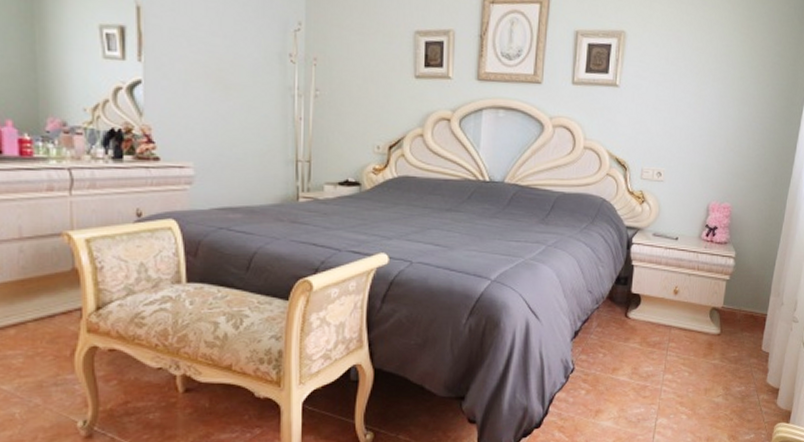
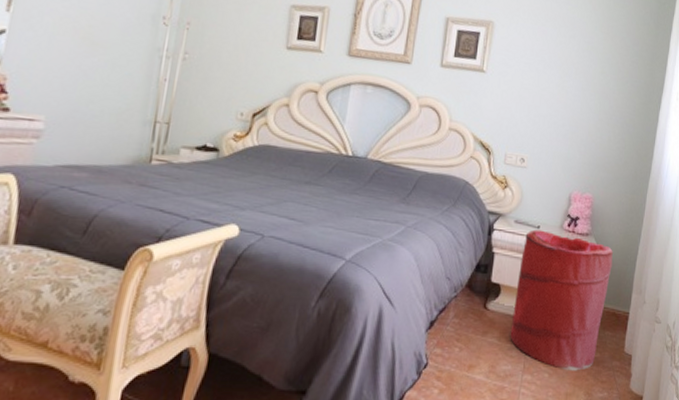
laundry hamper: none [651,241,751,369] -> present [510,229,613,371]

